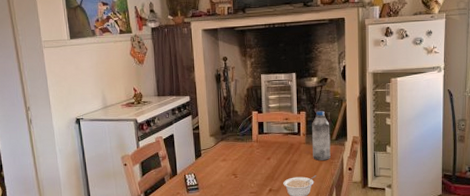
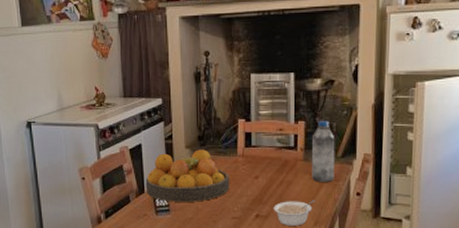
fruit bowl: none [177,137,247,182] -> present [145,149,229,202]

